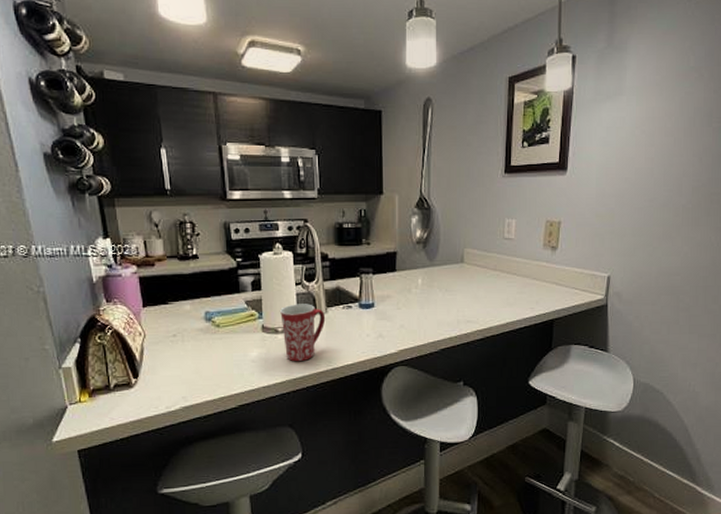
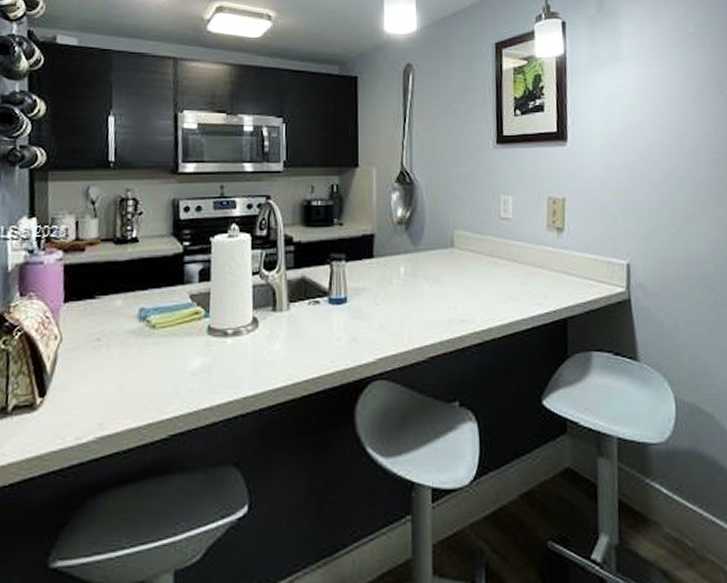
mug: present [279,304,326,362] -> none [230,298,287,375]

